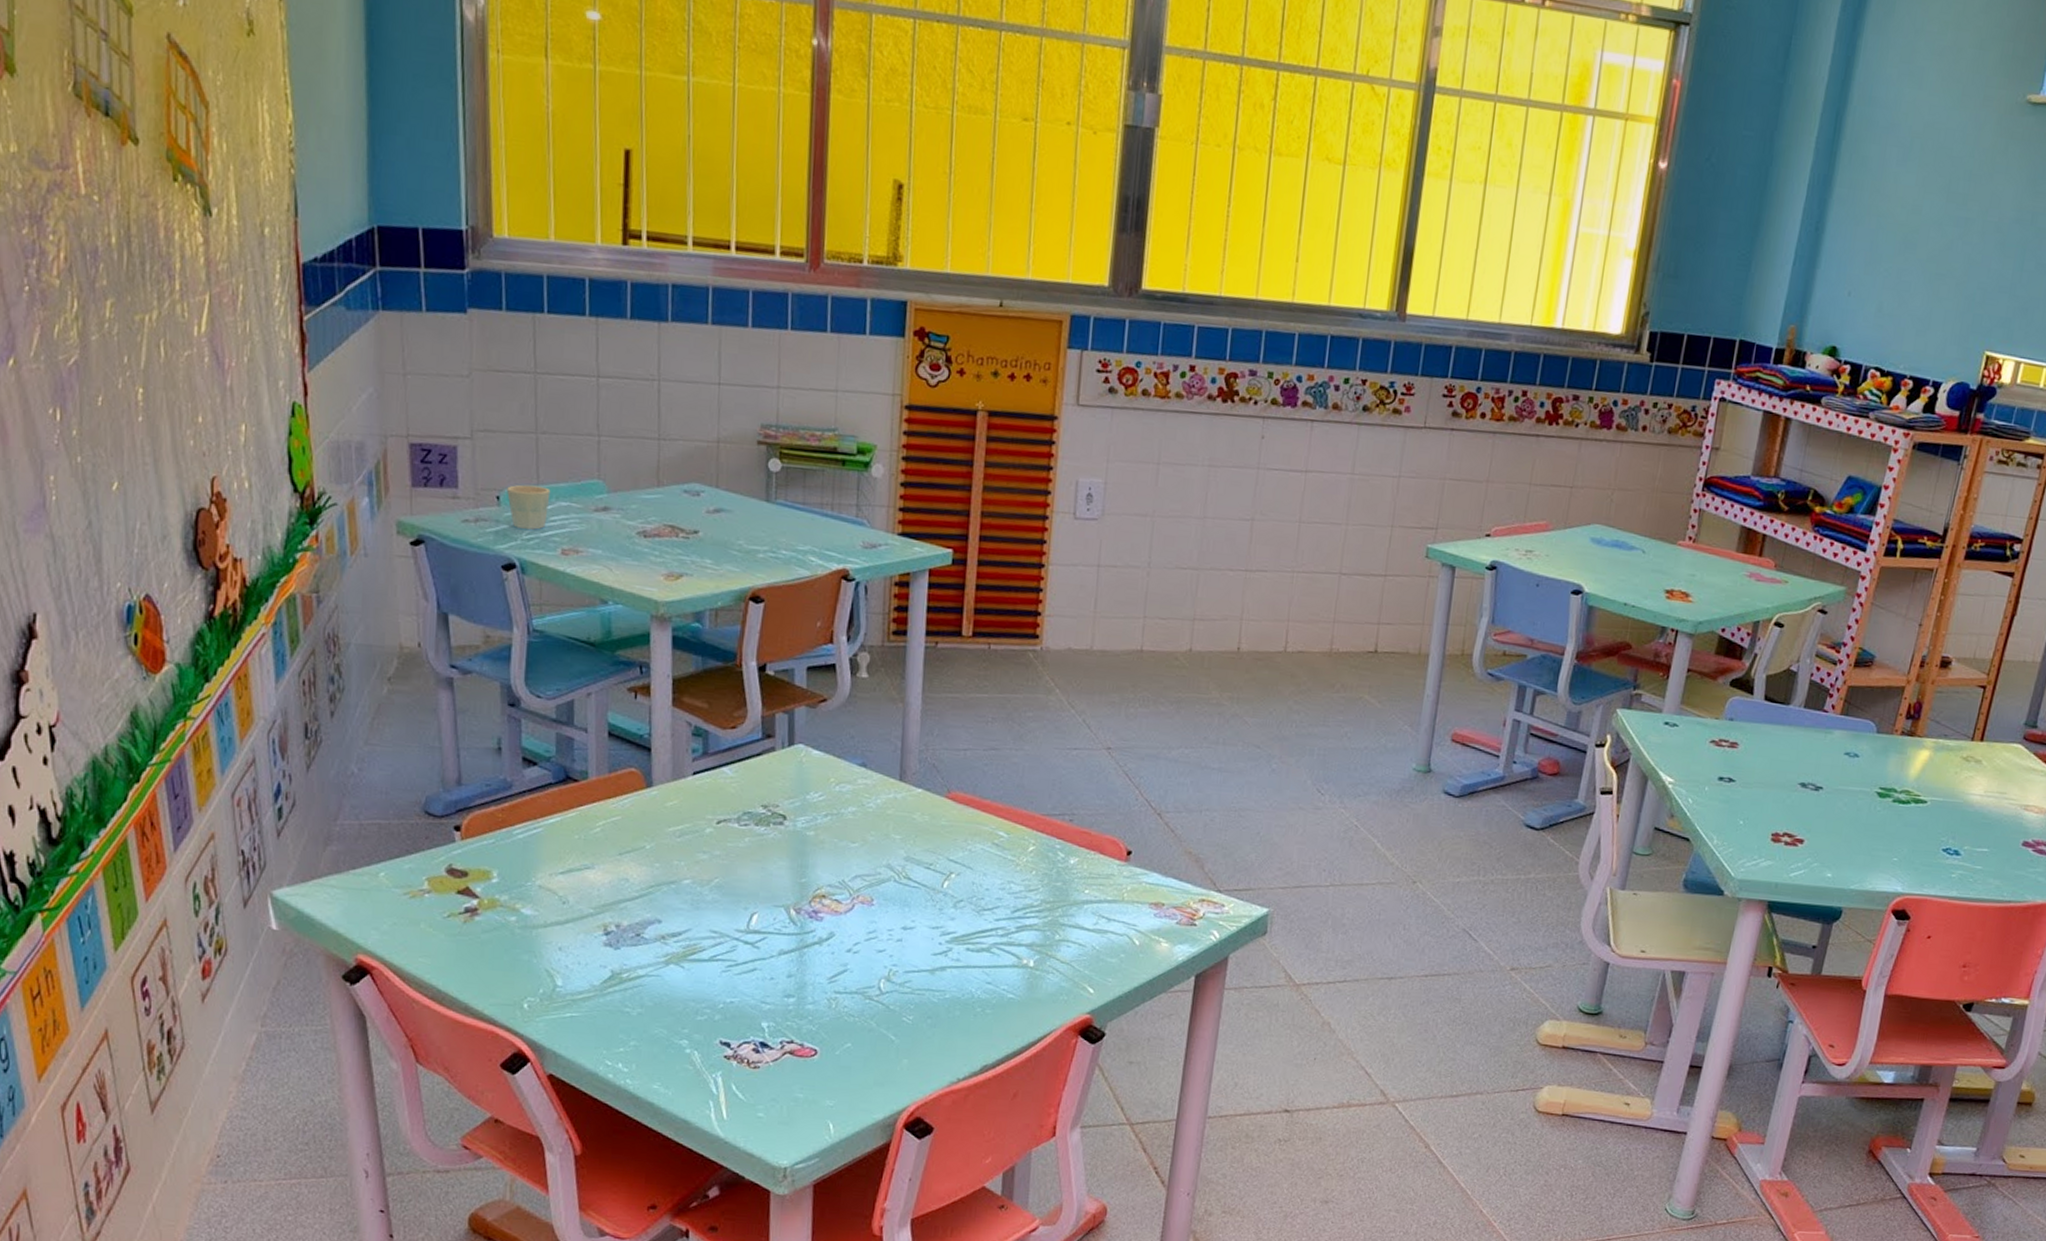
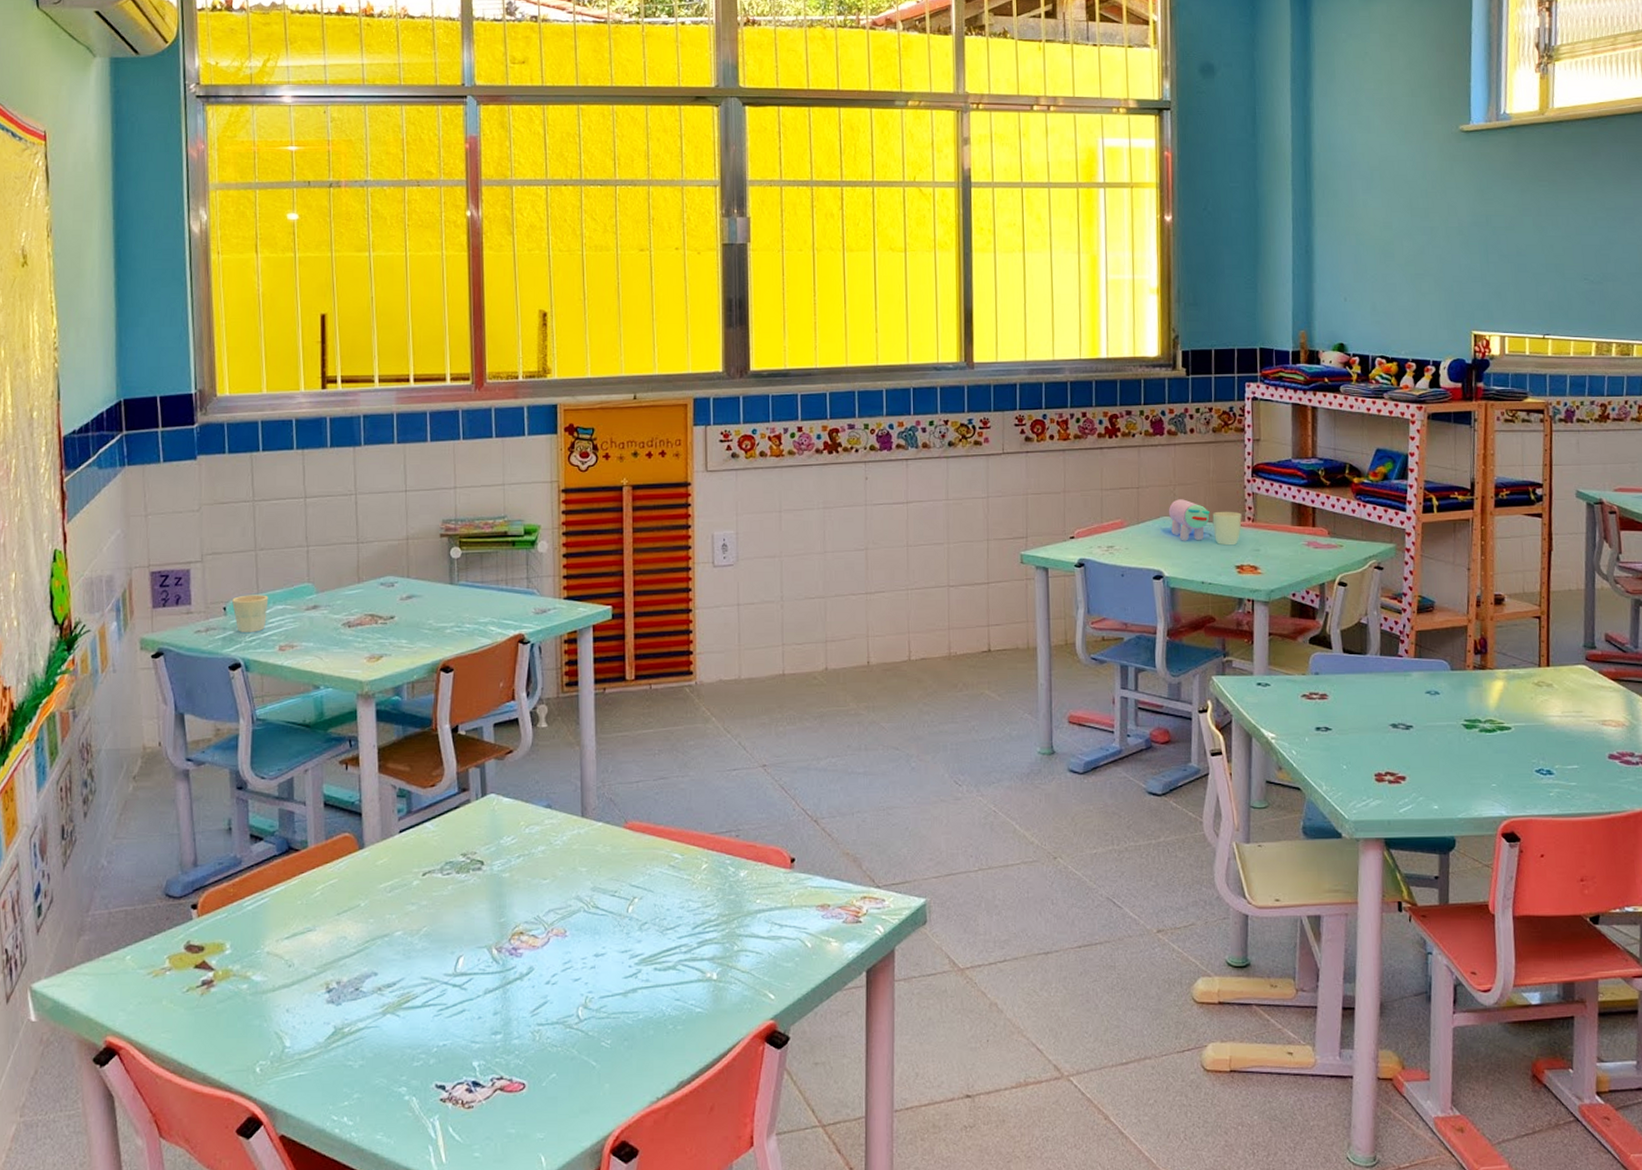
toy animal: none [1600,506,1648,557] -> present [1168,499,1210,541]
cup: none [1647,525,1683,567] -> present [1212,511,1242,546]

